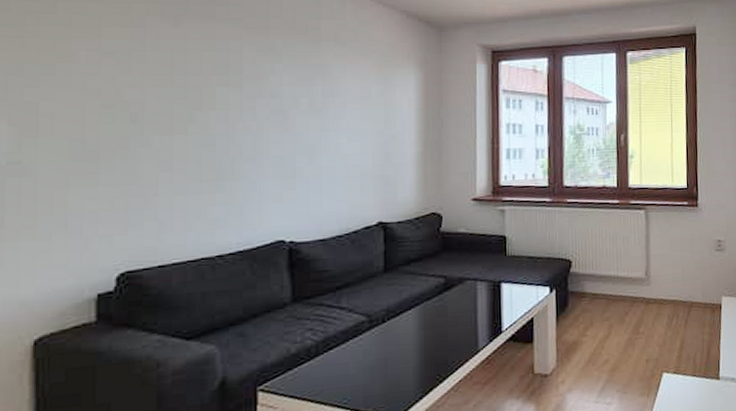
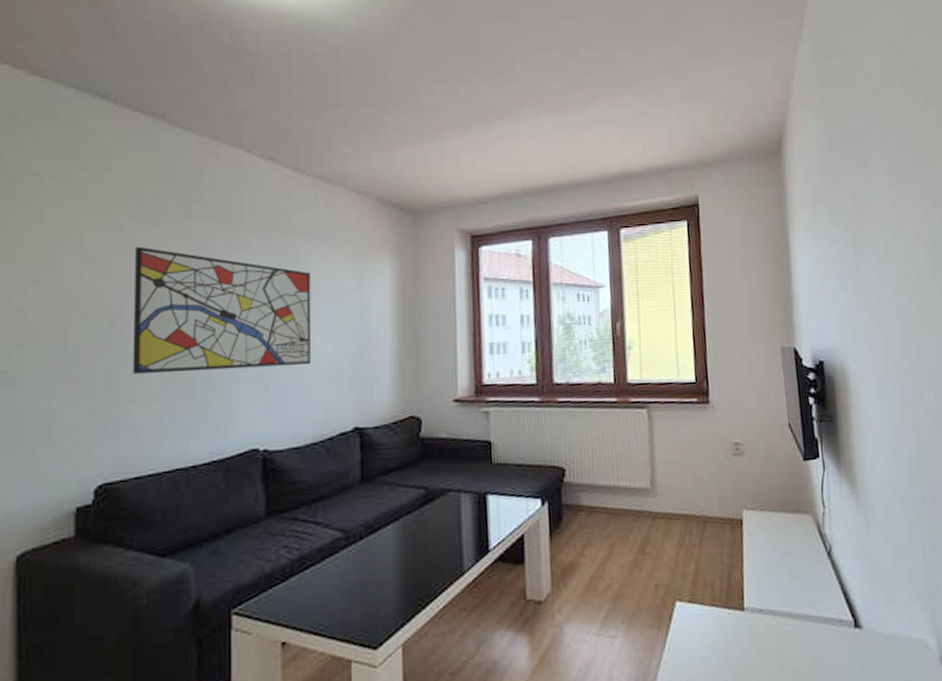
wall art: none [155,44,338,168] -> present [132,246,312,374]

